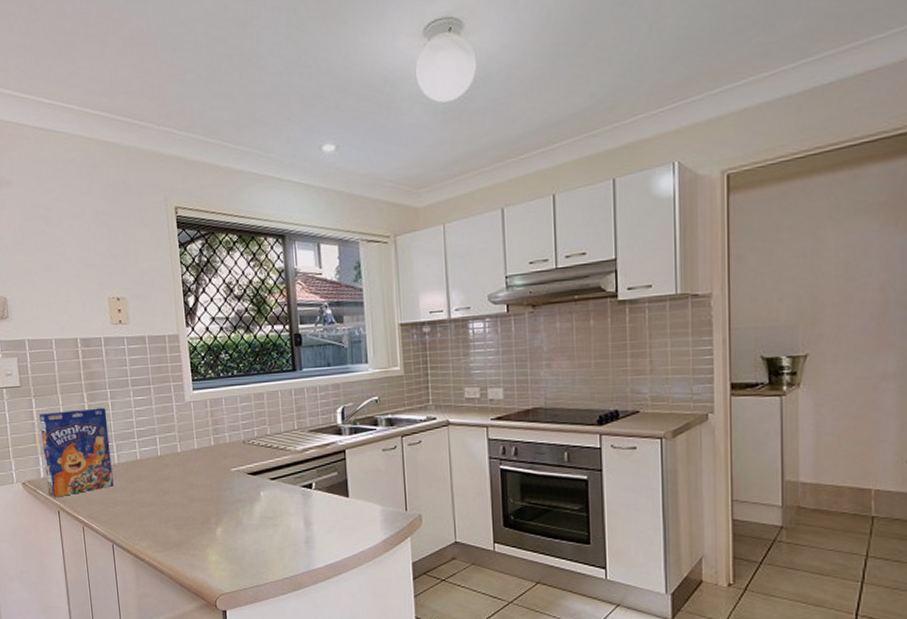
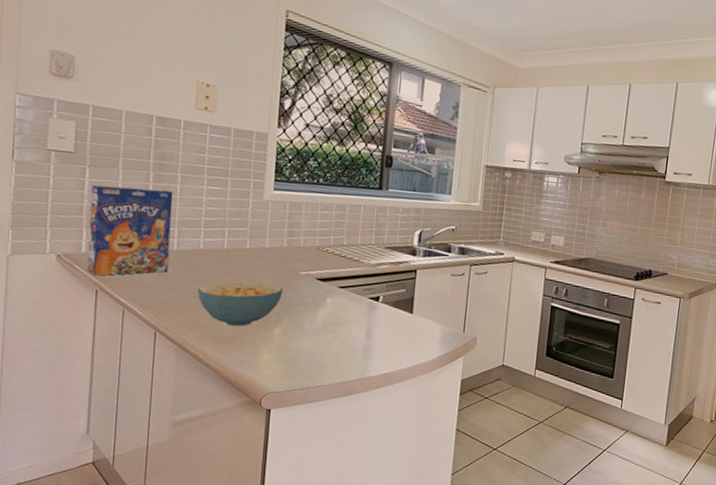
cereal bowl: none [141,483,218,531] -> present [197,280,284,326]

